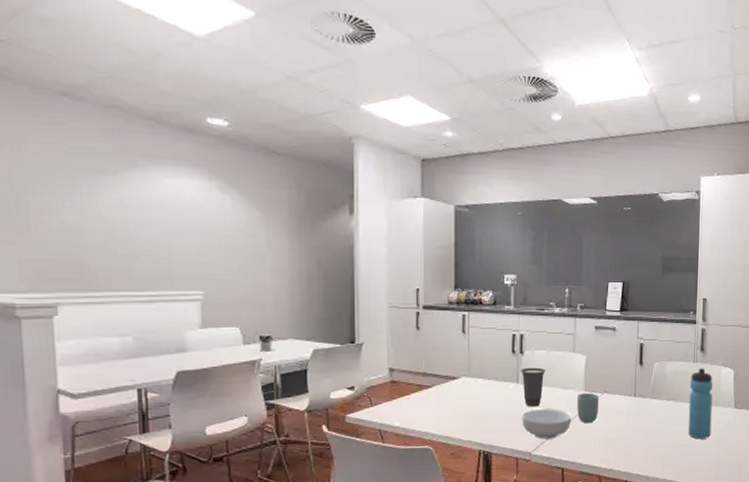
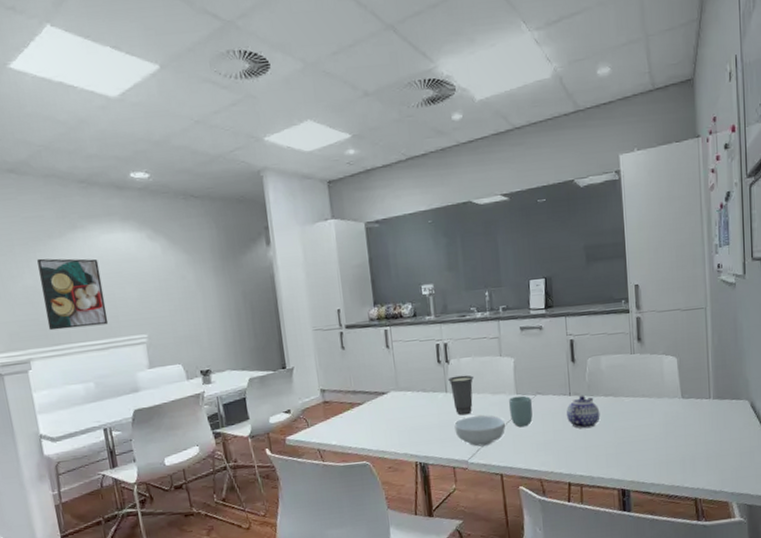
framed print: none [82,194,160,276] -> present [37,258,109,331]
teapot: none [630,397,661,430] -> present [567,395,600,429]
water bottle: present [688,368,713,439] -> none [628,358,658,434]

